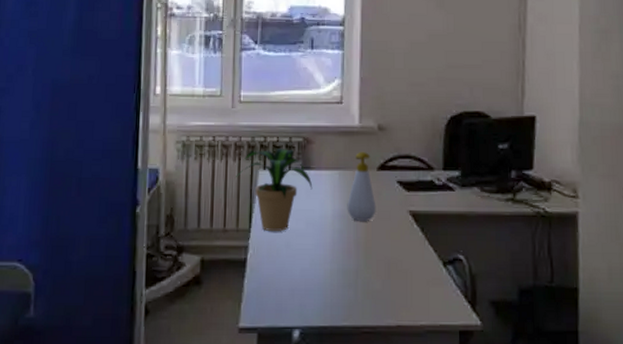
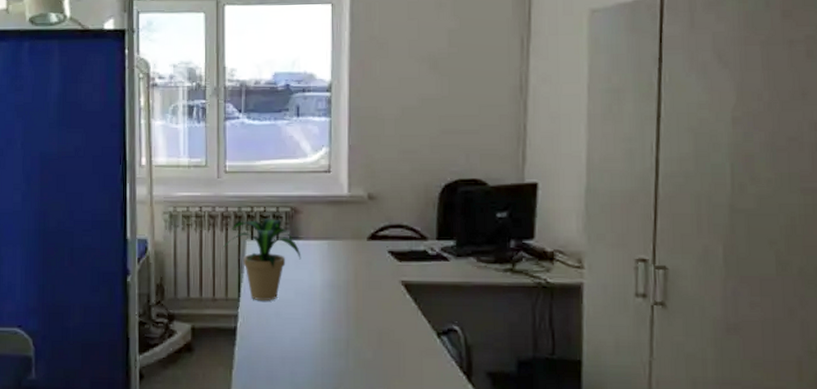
soap bottle: present [347,151,376,221] -> none [336,220,367,291]

